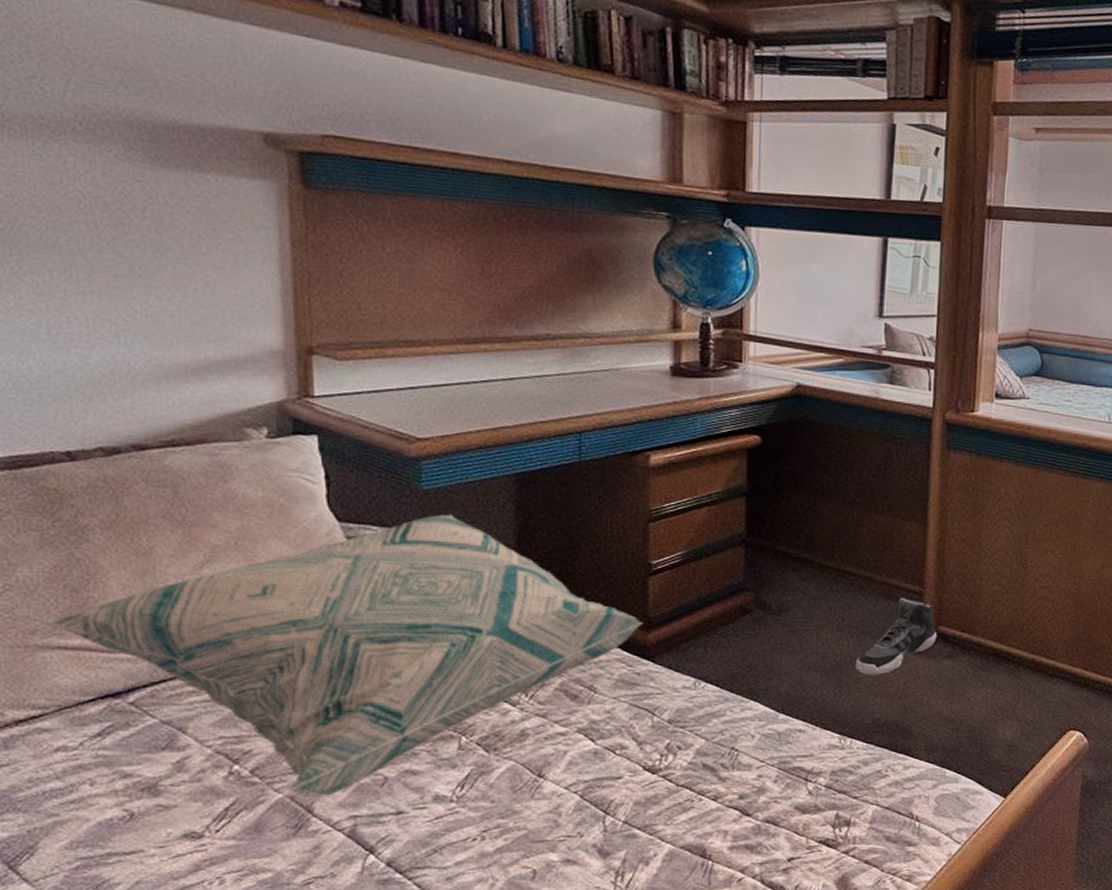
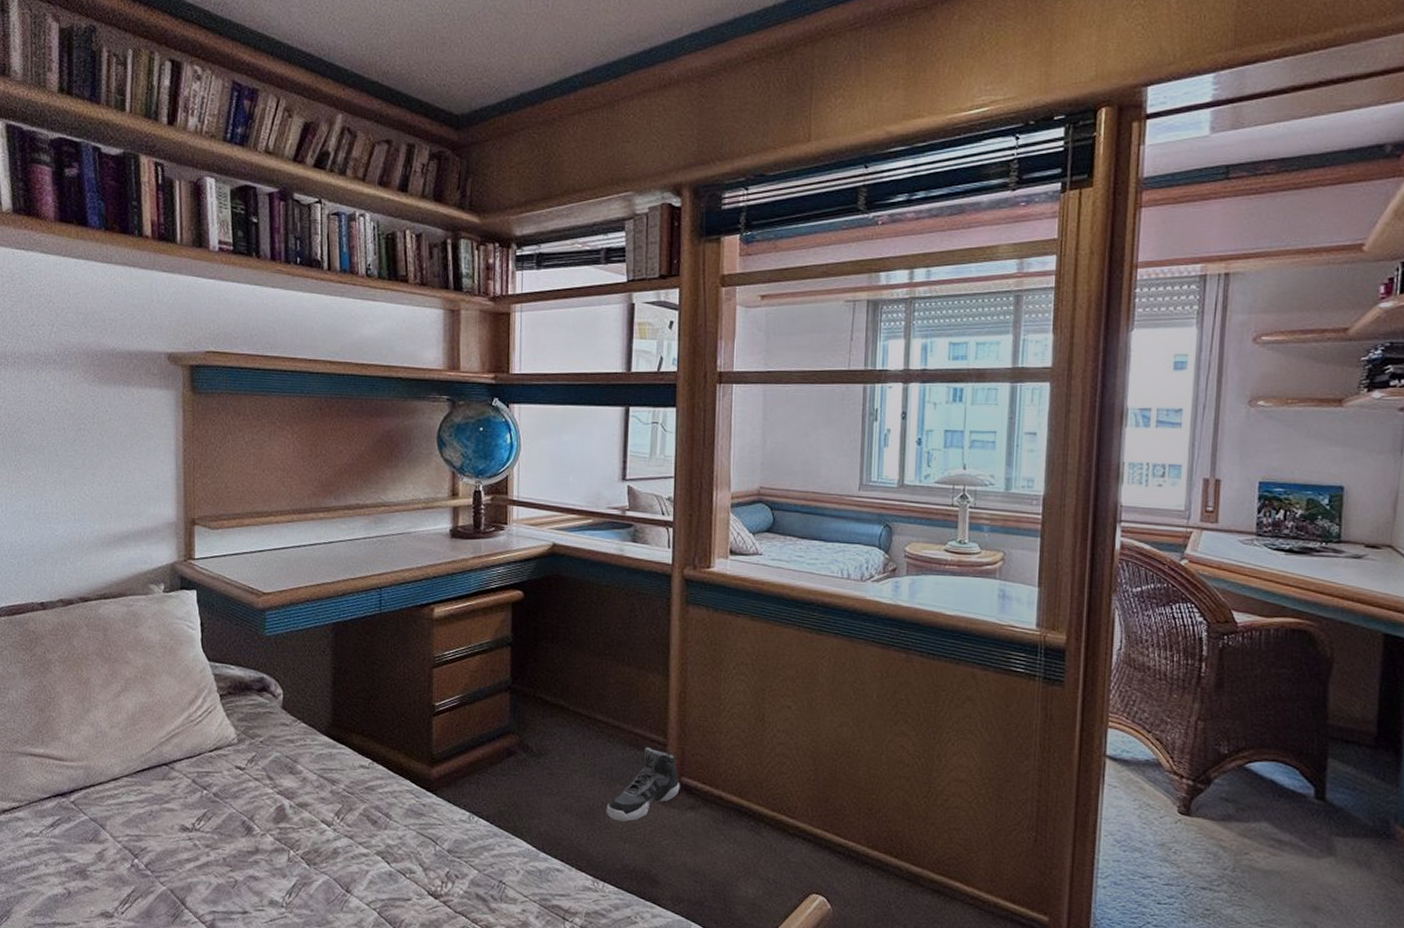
decorative pillow: present [45,514,642,795] -> none [24,657,427,891]

